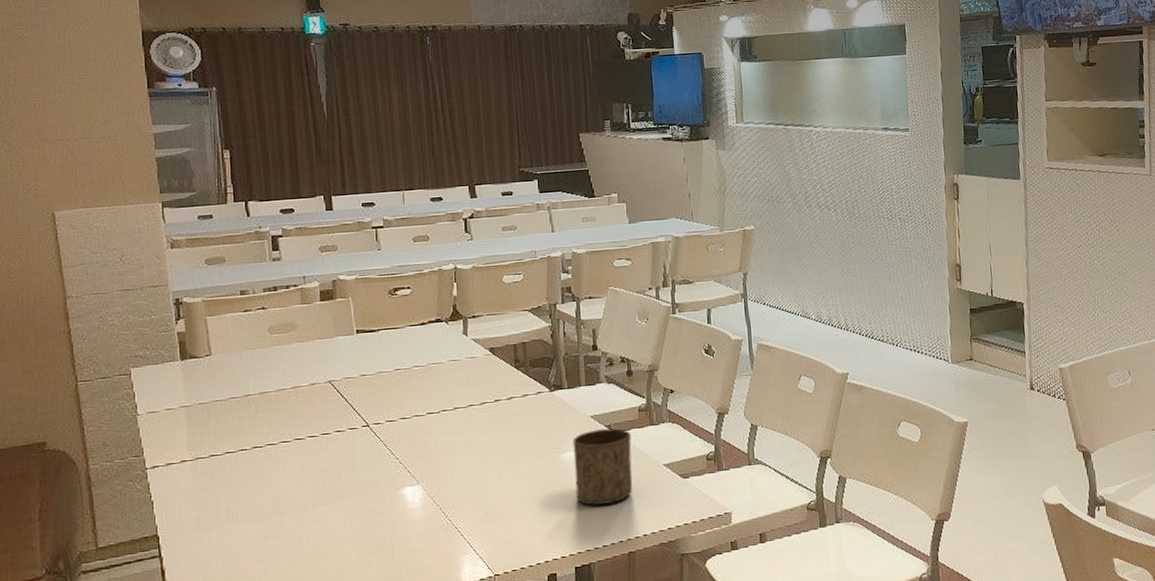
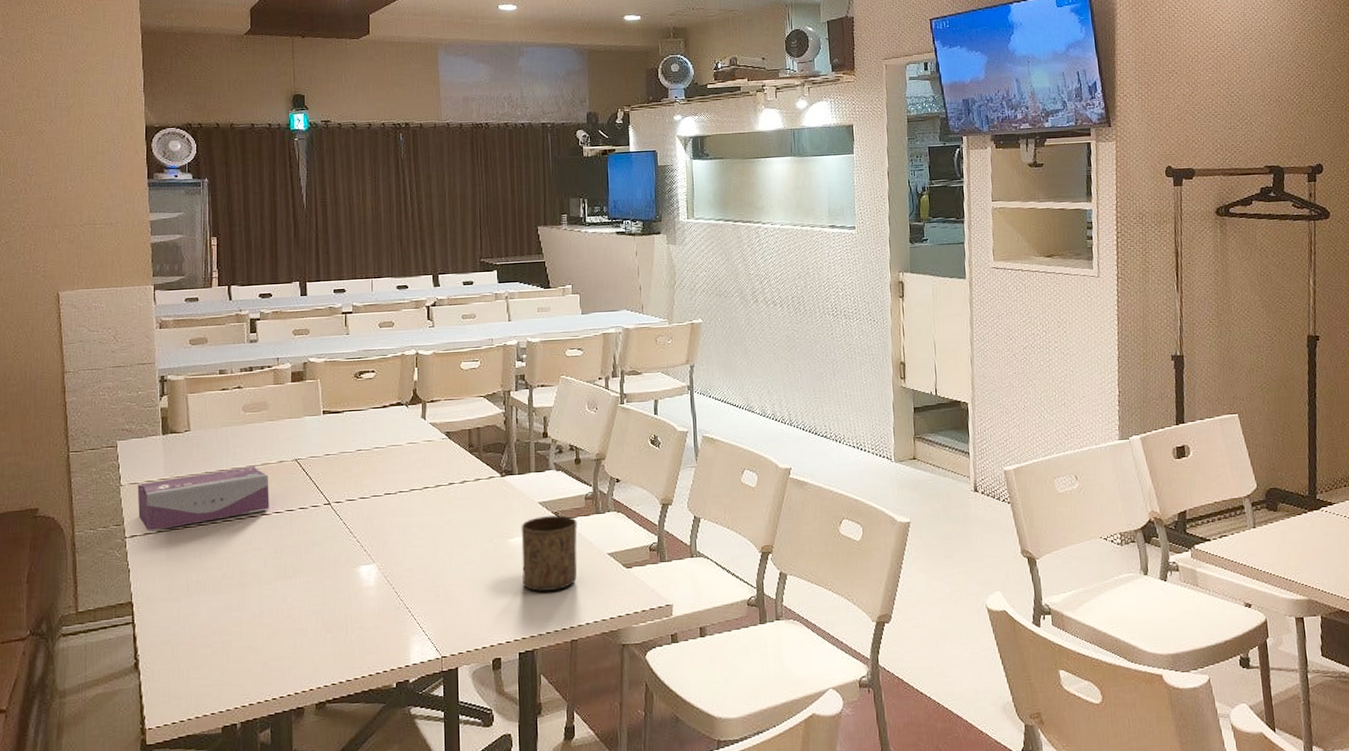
tissue box: none [156,390,303,462] -> present [137,466,269,532]

